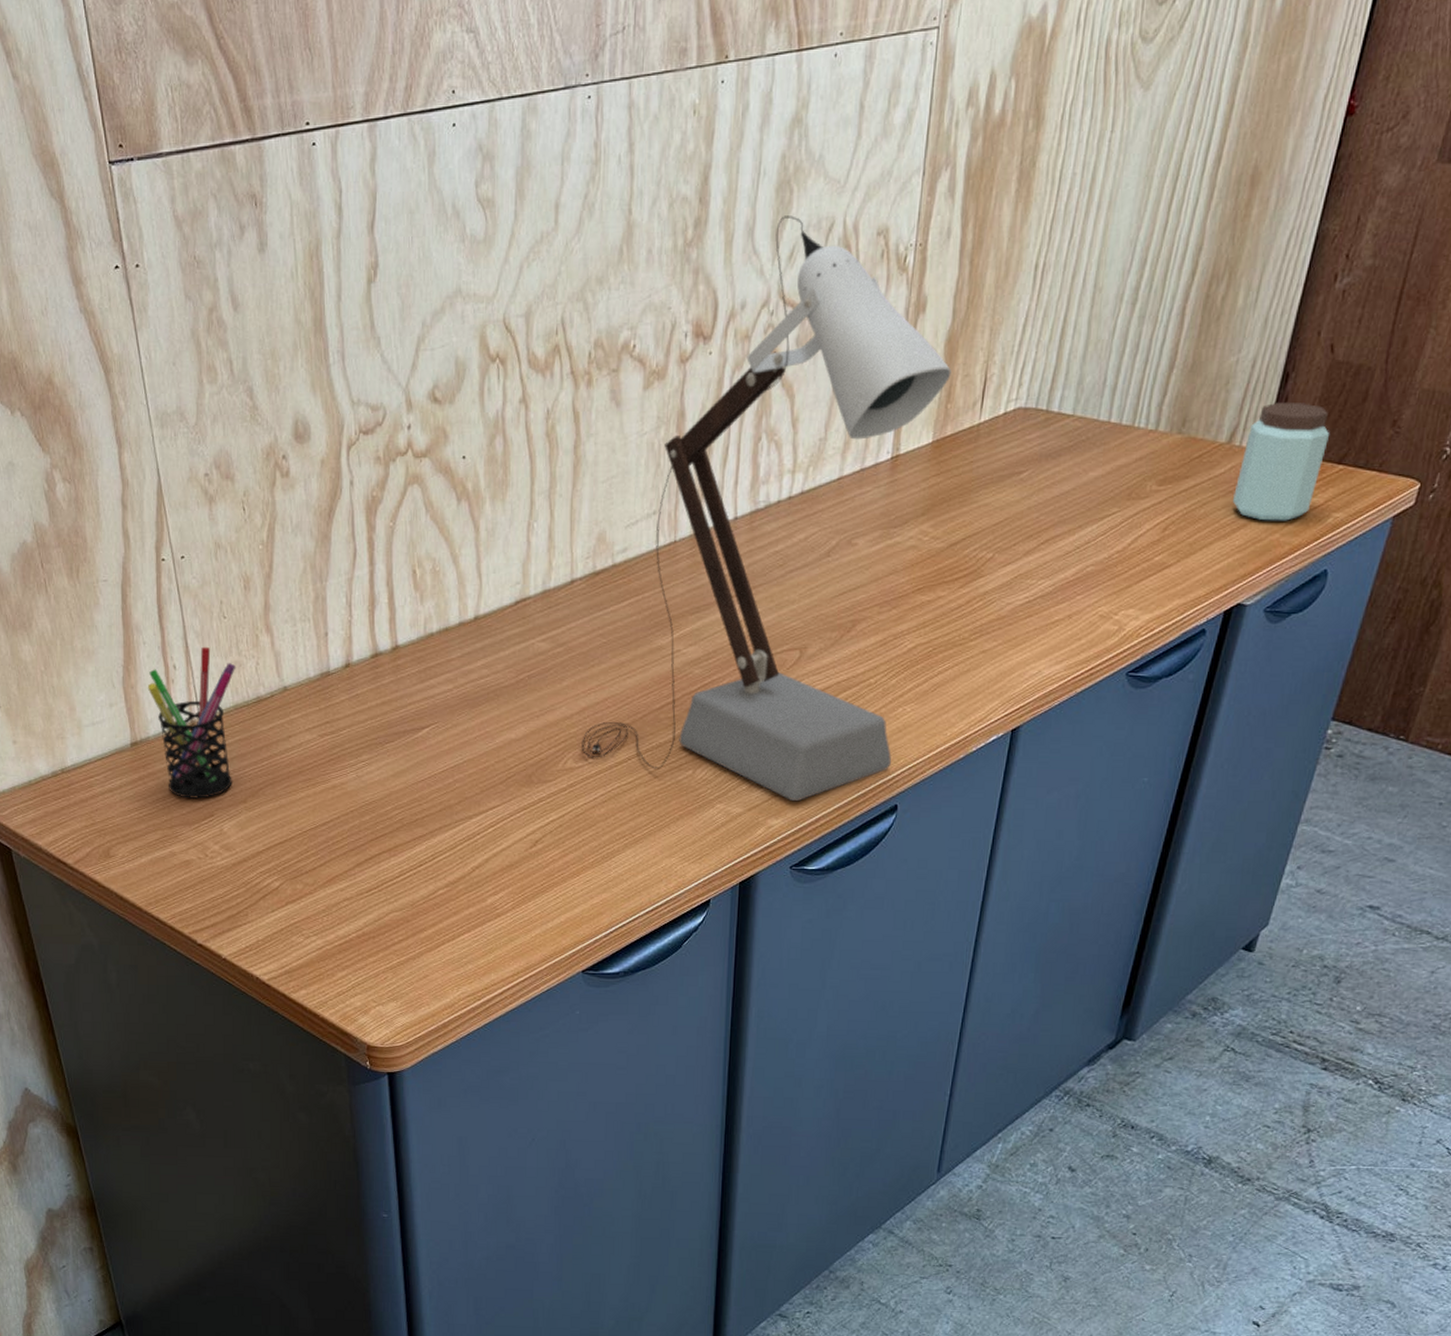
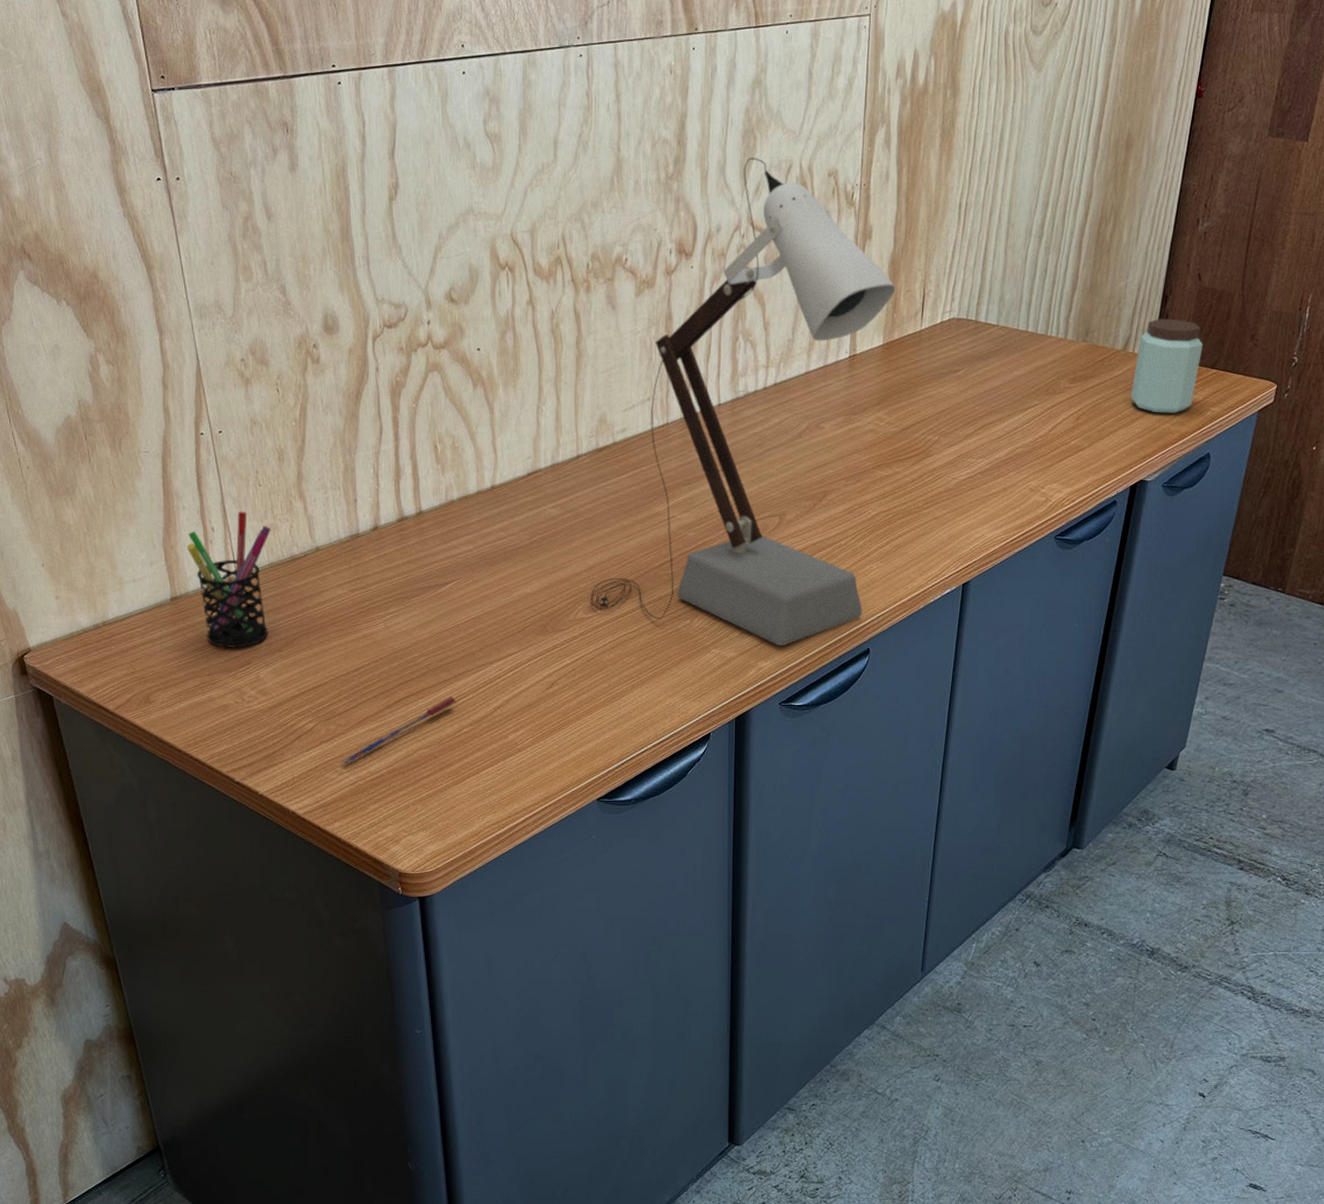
pen: none [306,854,431,928] -> present [339,696,456,765]

